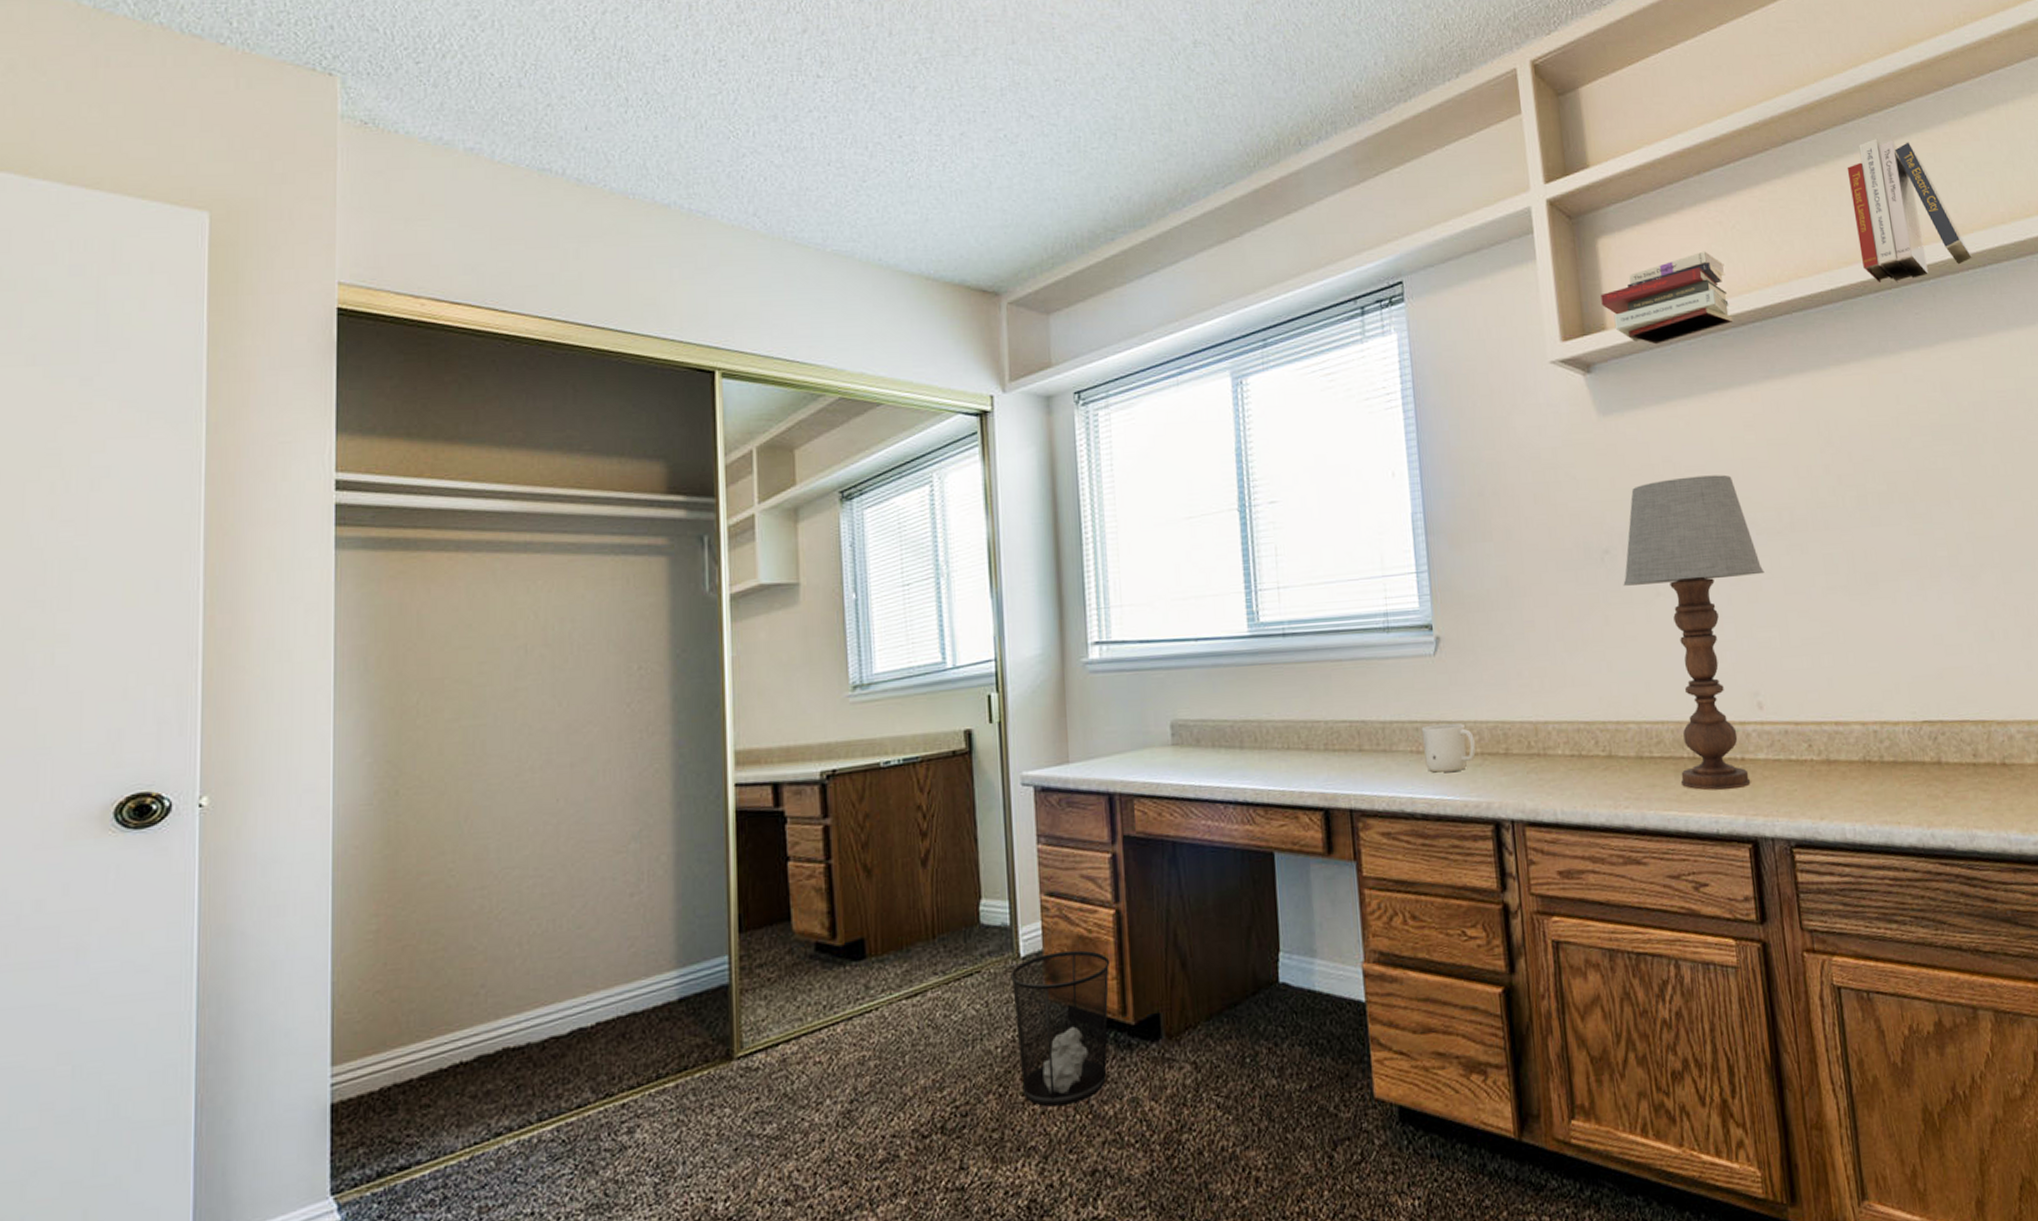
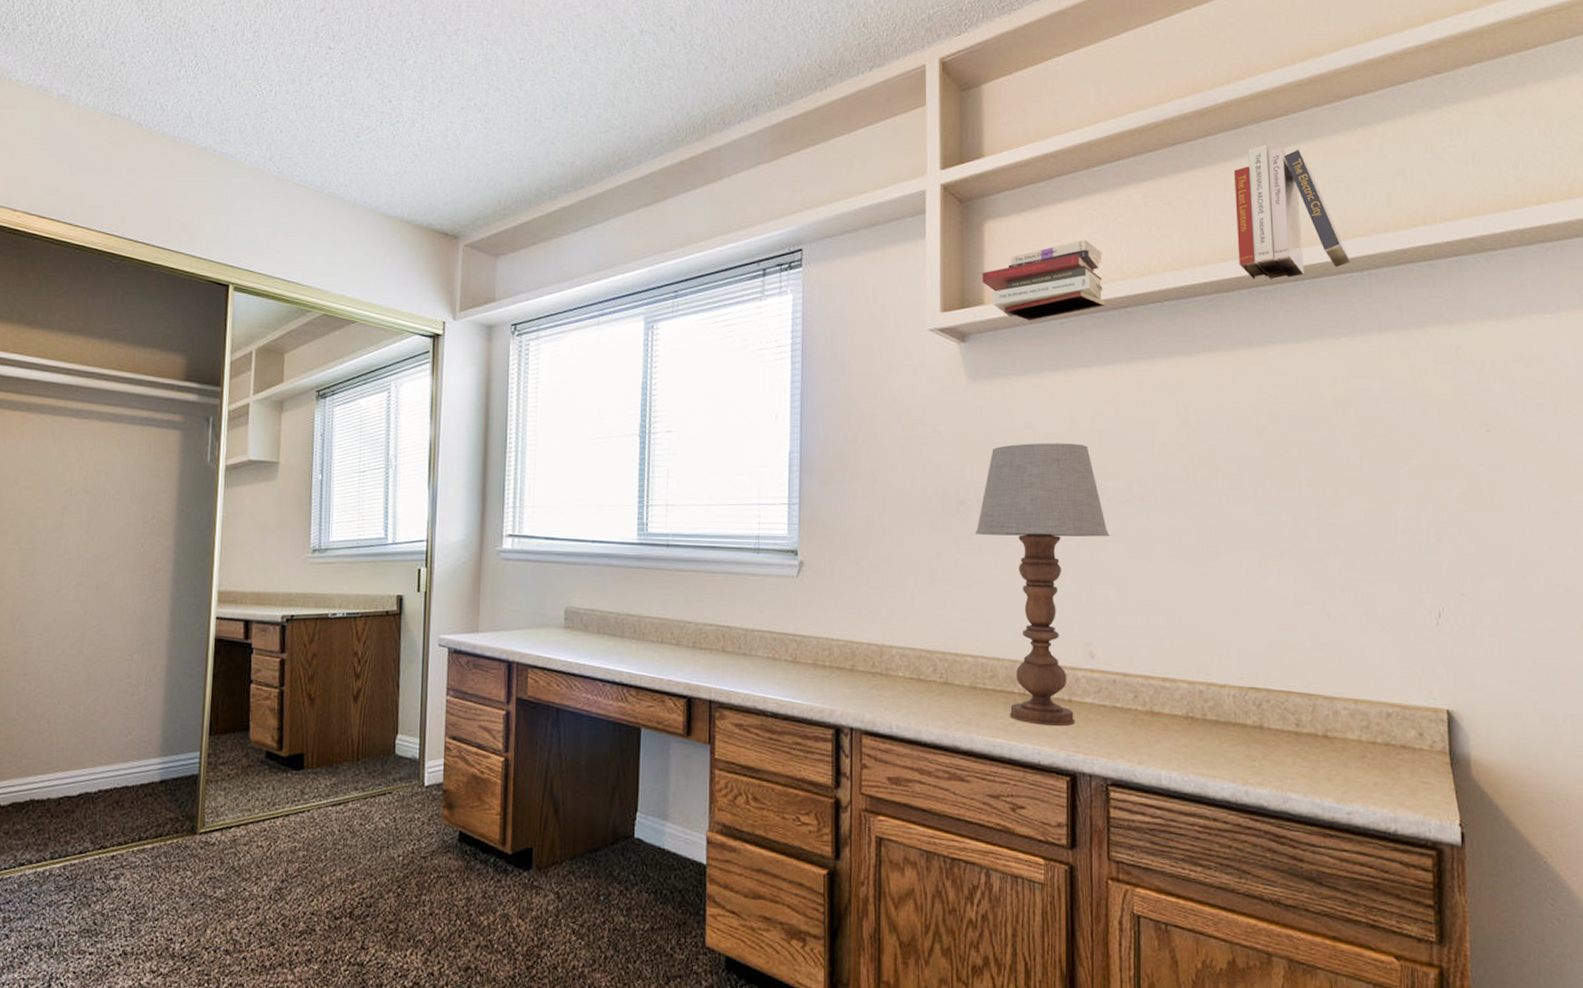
waste bin: present [1010,950,1111,1107] -> none [415,785,497,911]
mug: present [1421,723,1477,773] -> none [778,636,826,679]

